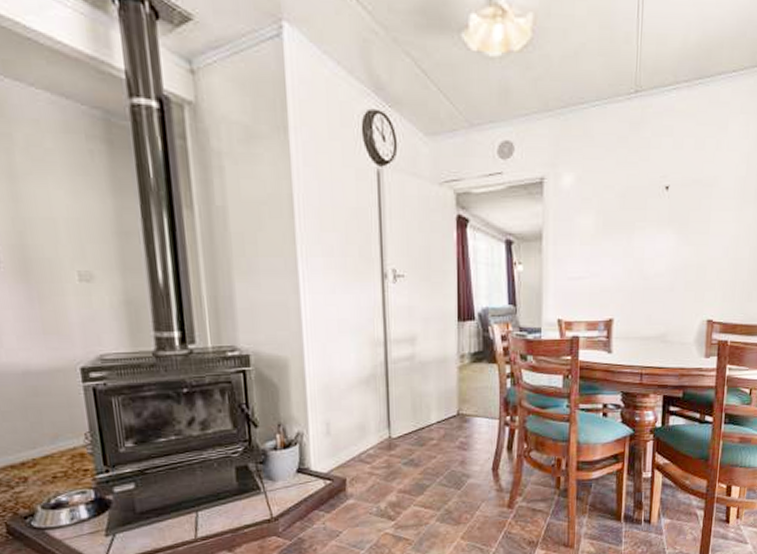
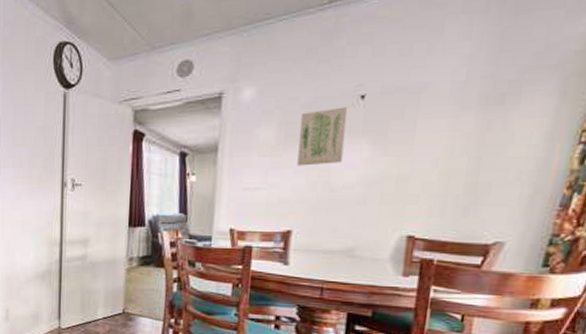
wall art: none [615,197,655,255] -> present [297,107,348,166]

